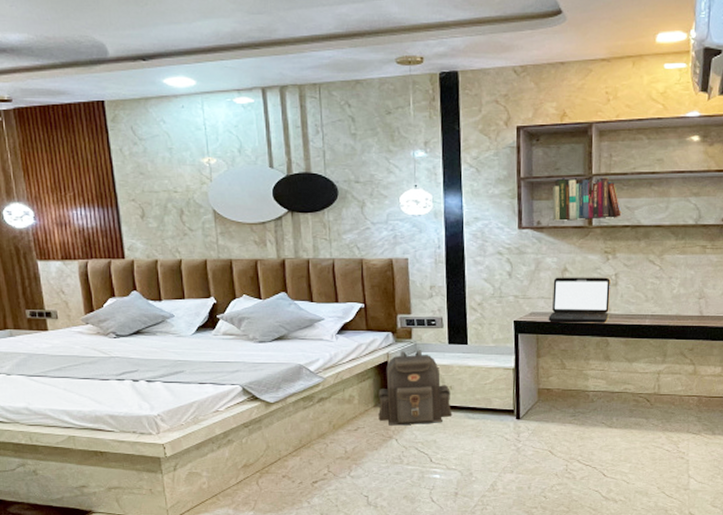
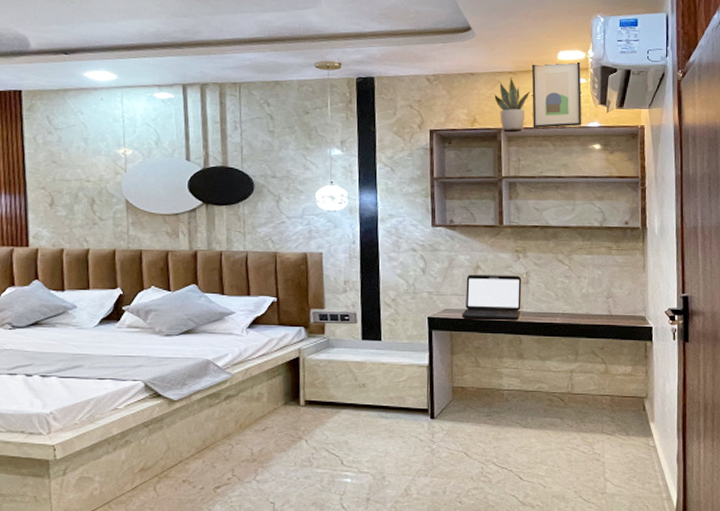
backpack: present [378,350,453,426] -> none [288,346,365,425]
books: present [552,178,621,221] -> none [464,180,531,220]
potted plant: none [585,65,626,127] -> present [494,77,531,133]
picture frame: none [626,45,682,121] -> present [531,62,582,129]

